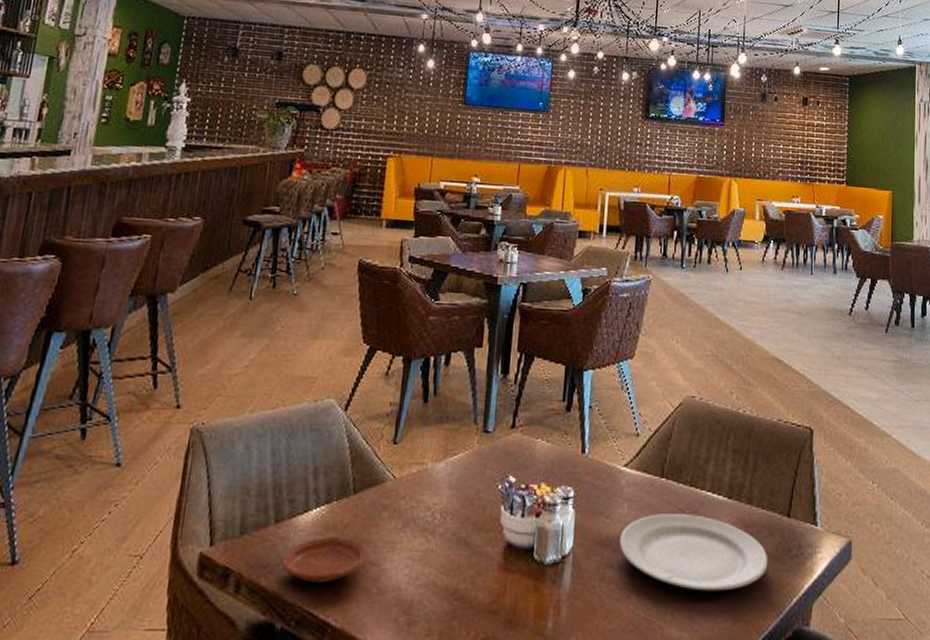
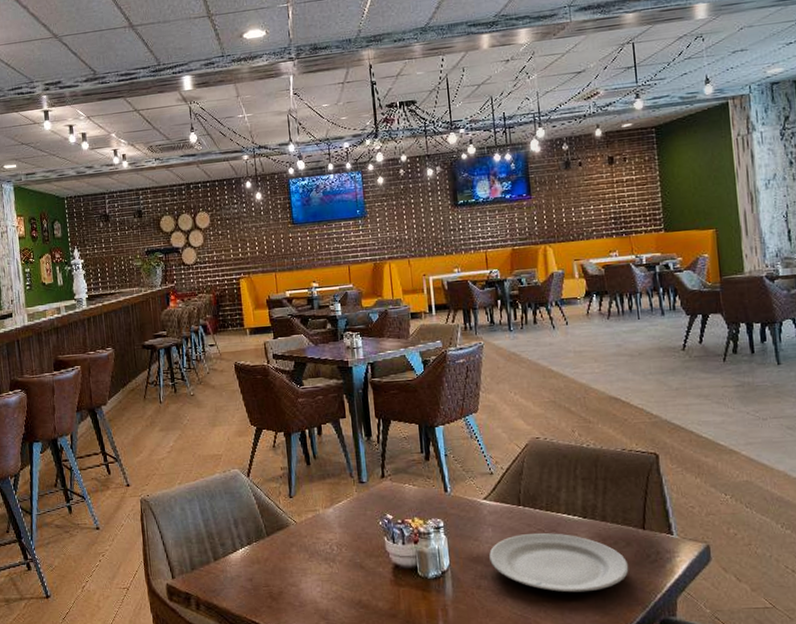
plate: present [282,537,367,582] -> none [225,568,287,600]

